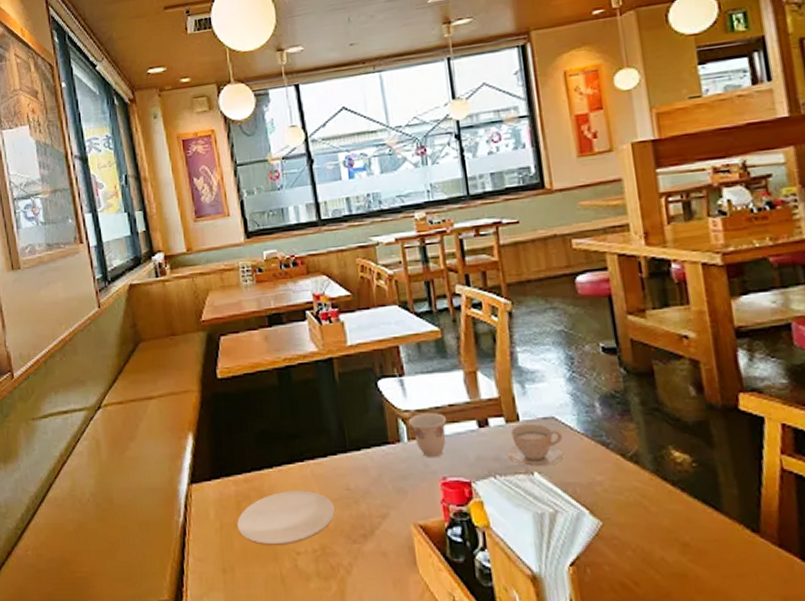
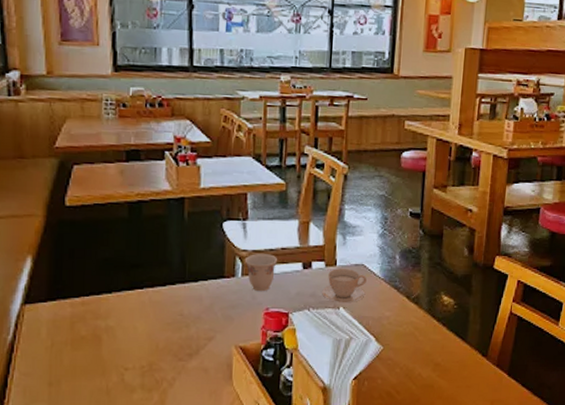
plate: present [237,490,335,545] -> none [69,314,166,362]

